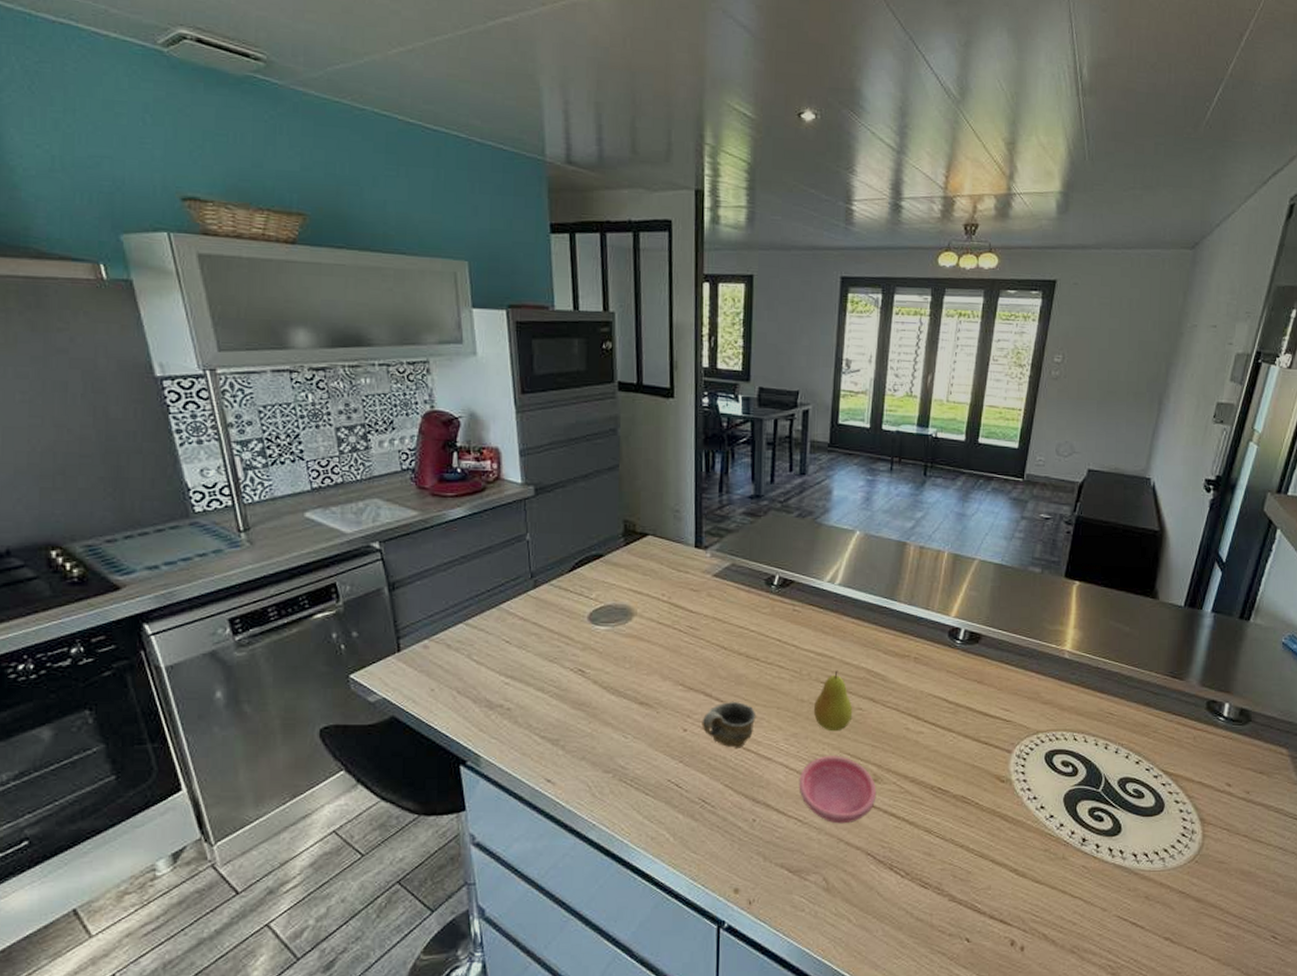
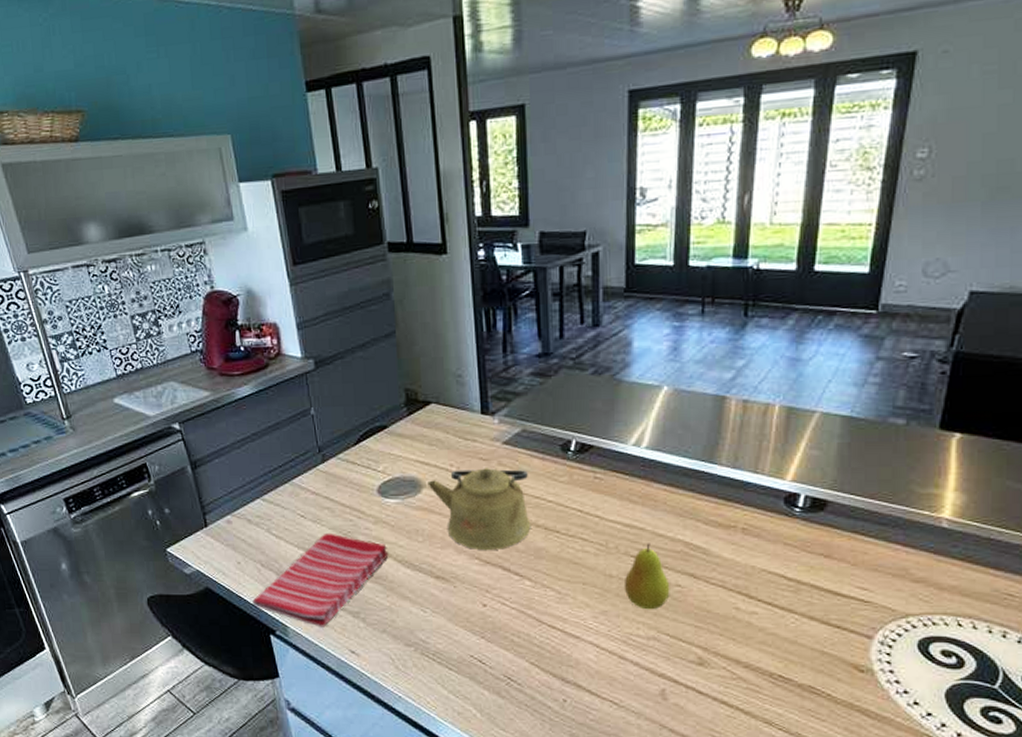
dish towel: none [443,659,594,756] -> present [252,533,389,627]
kettle: none [639,597,734,677] -> present [427,466,531,551]
cup: present [702,702,756,748] -> none [501,577,560,625]
saucer: present [799,756,877,824] -> none [612,636,703,710]

